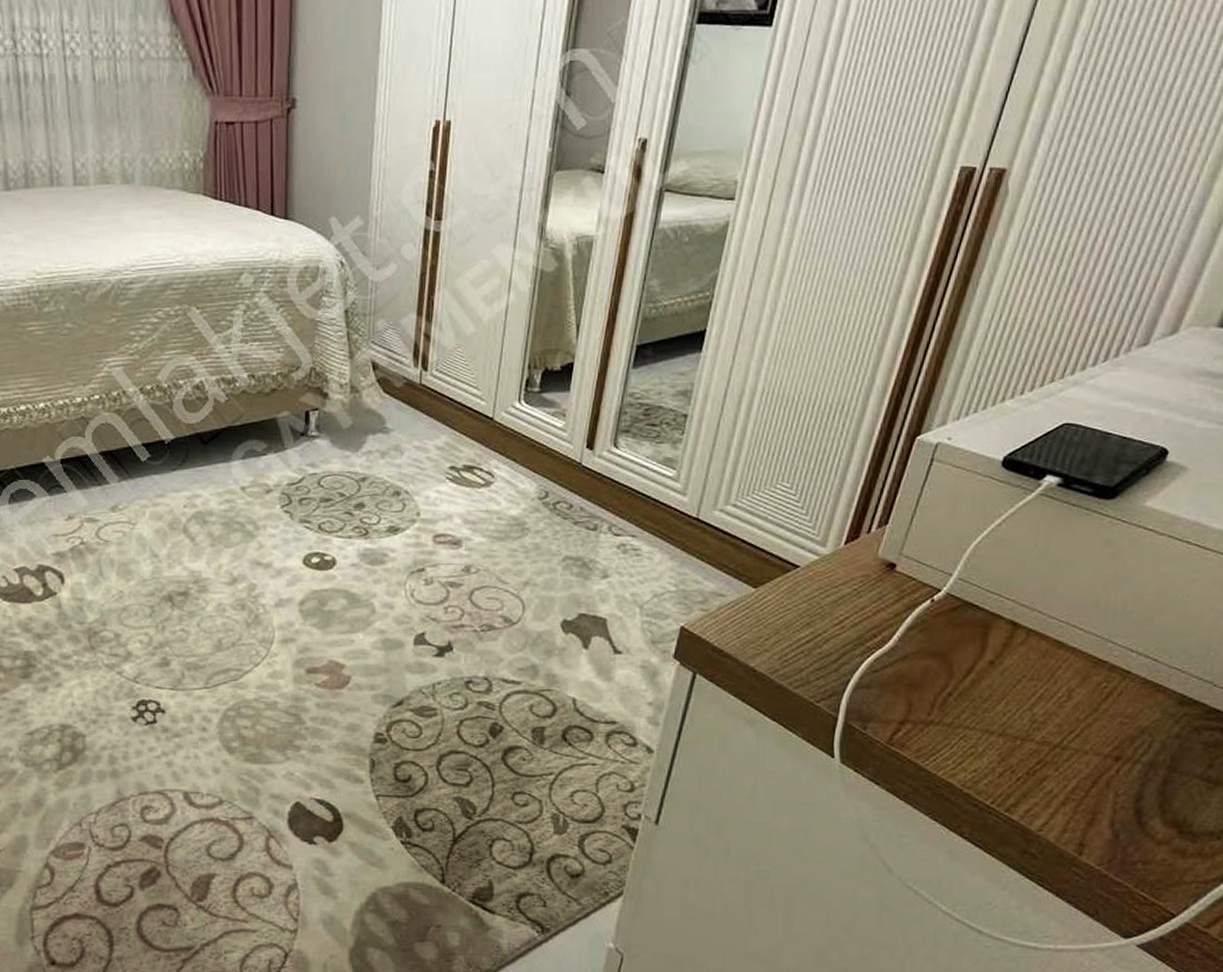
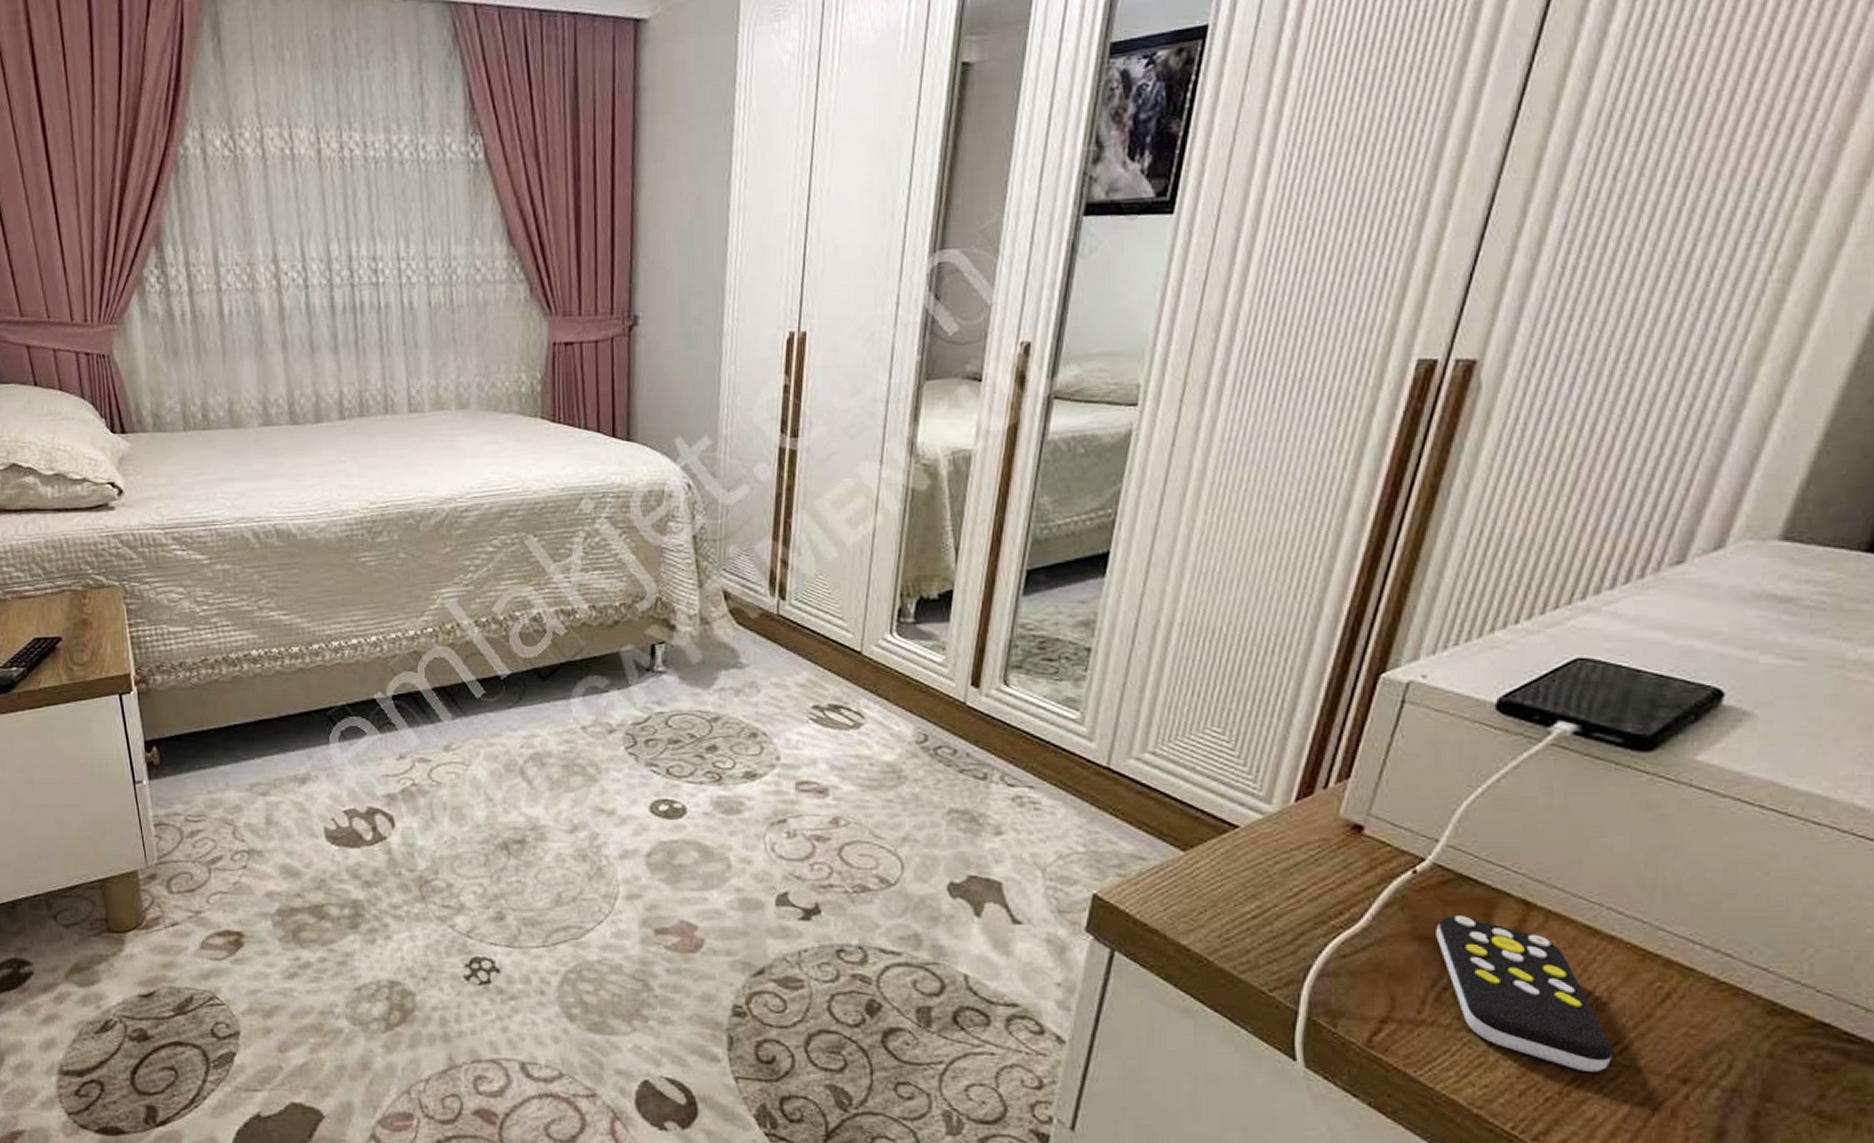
remote control: none [945,635,1069,755] -> present [1436,915,1614,1072]

